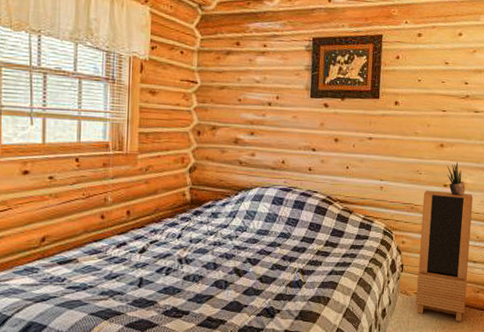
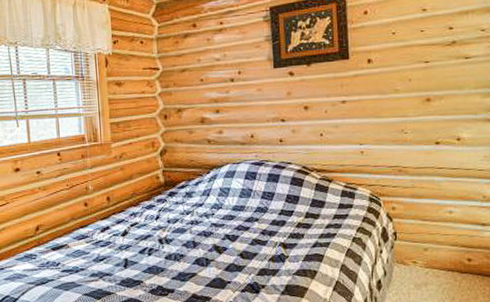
storage cabinet: present [416,190,473,322] -> none [412,149,477,292]
potted plant: present [446,162,466,196] -> none [436,116,463,153]

